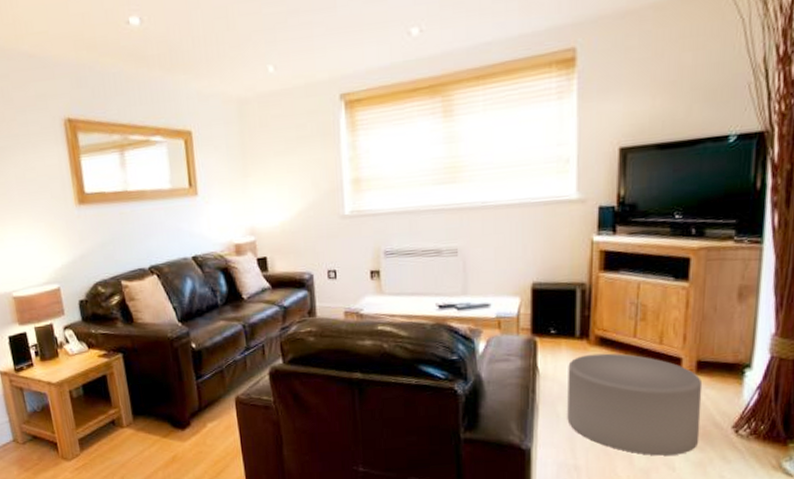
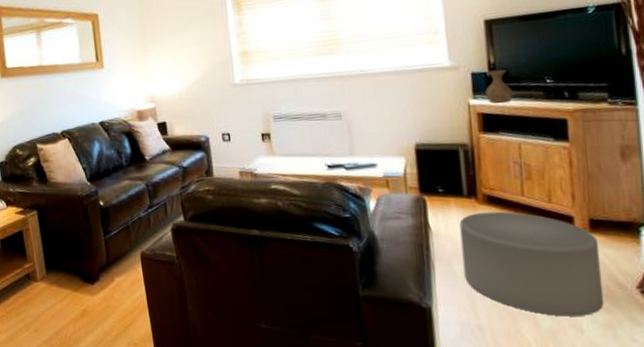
vase: none [611,203,640,241] -> present [485,69,513,104]

